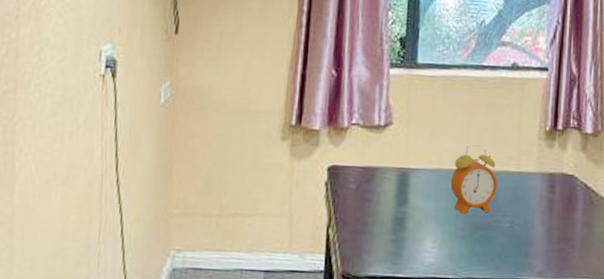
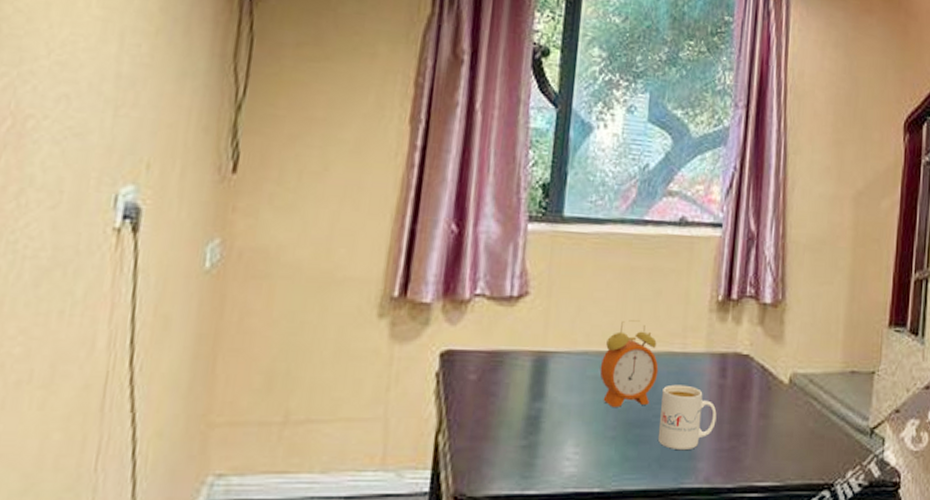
mug: none [500,197,547,250] -> present [658,384,717,451]

